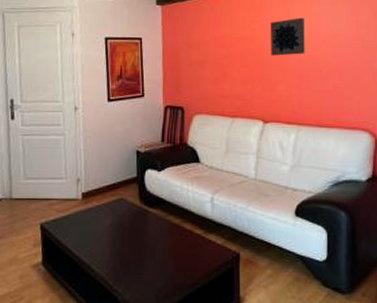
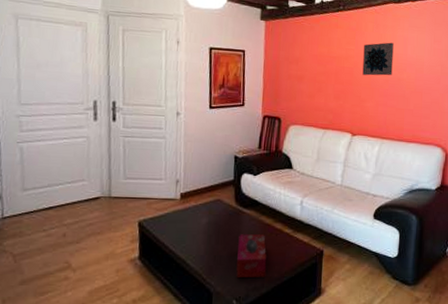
tissue box: none [144,235,178,285] -> present [236,233,267,279]

